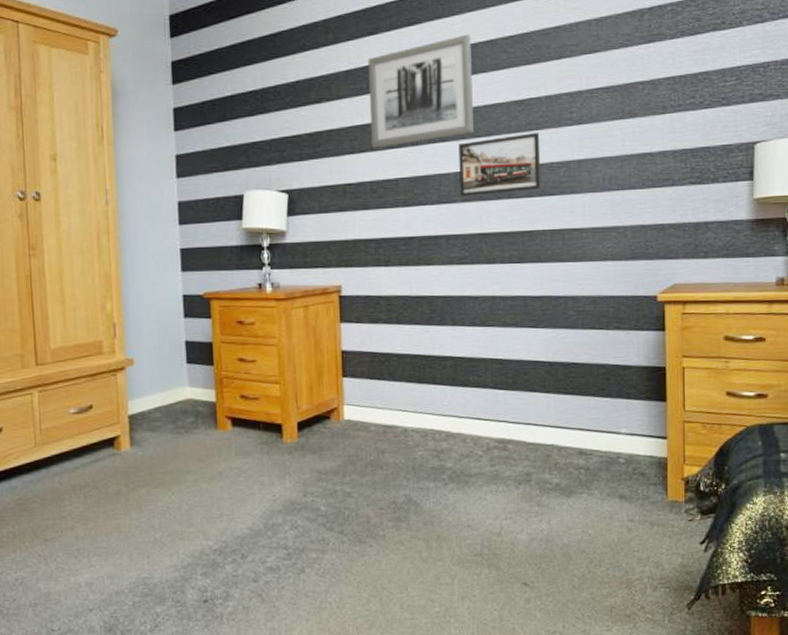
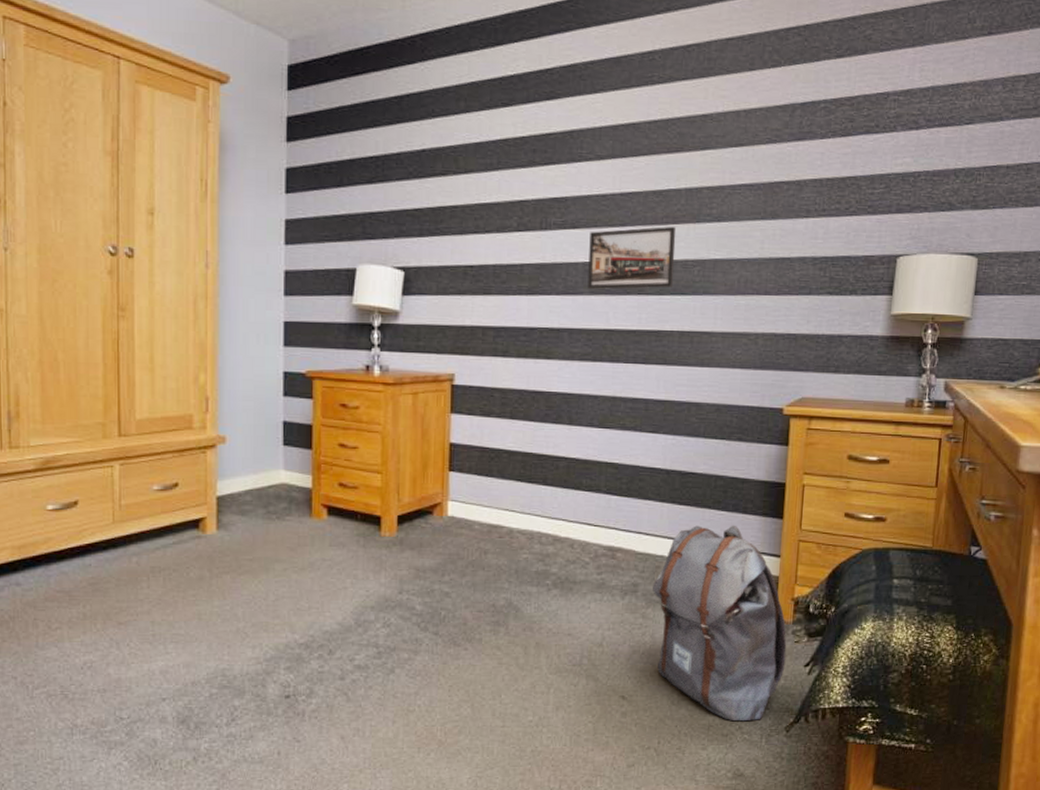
wall art: present [367,34,474,148] -> none [497,114,612,230]
backpack: none [544,410,681,602] -> present [652,525,787,722]

